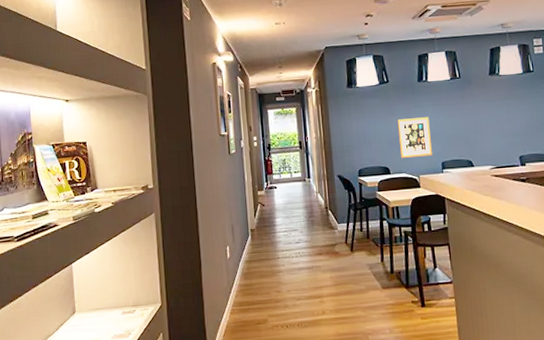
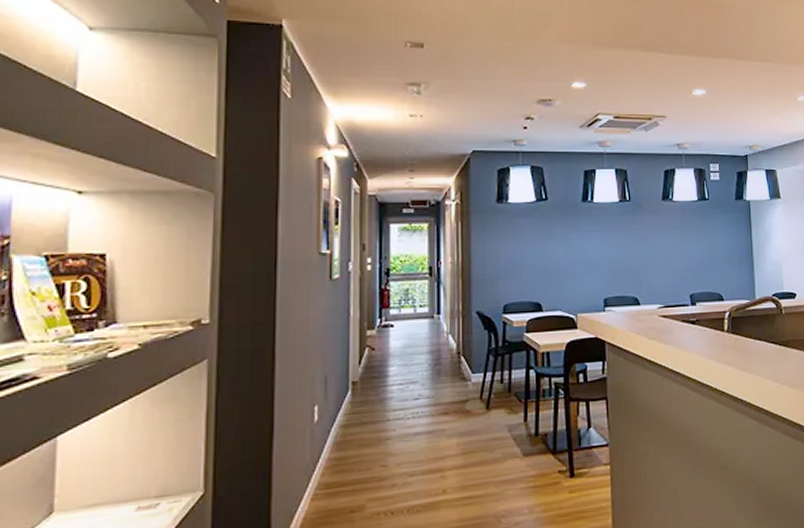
wall art: present [397,117,433,158] -> none [554,244,595,292]

